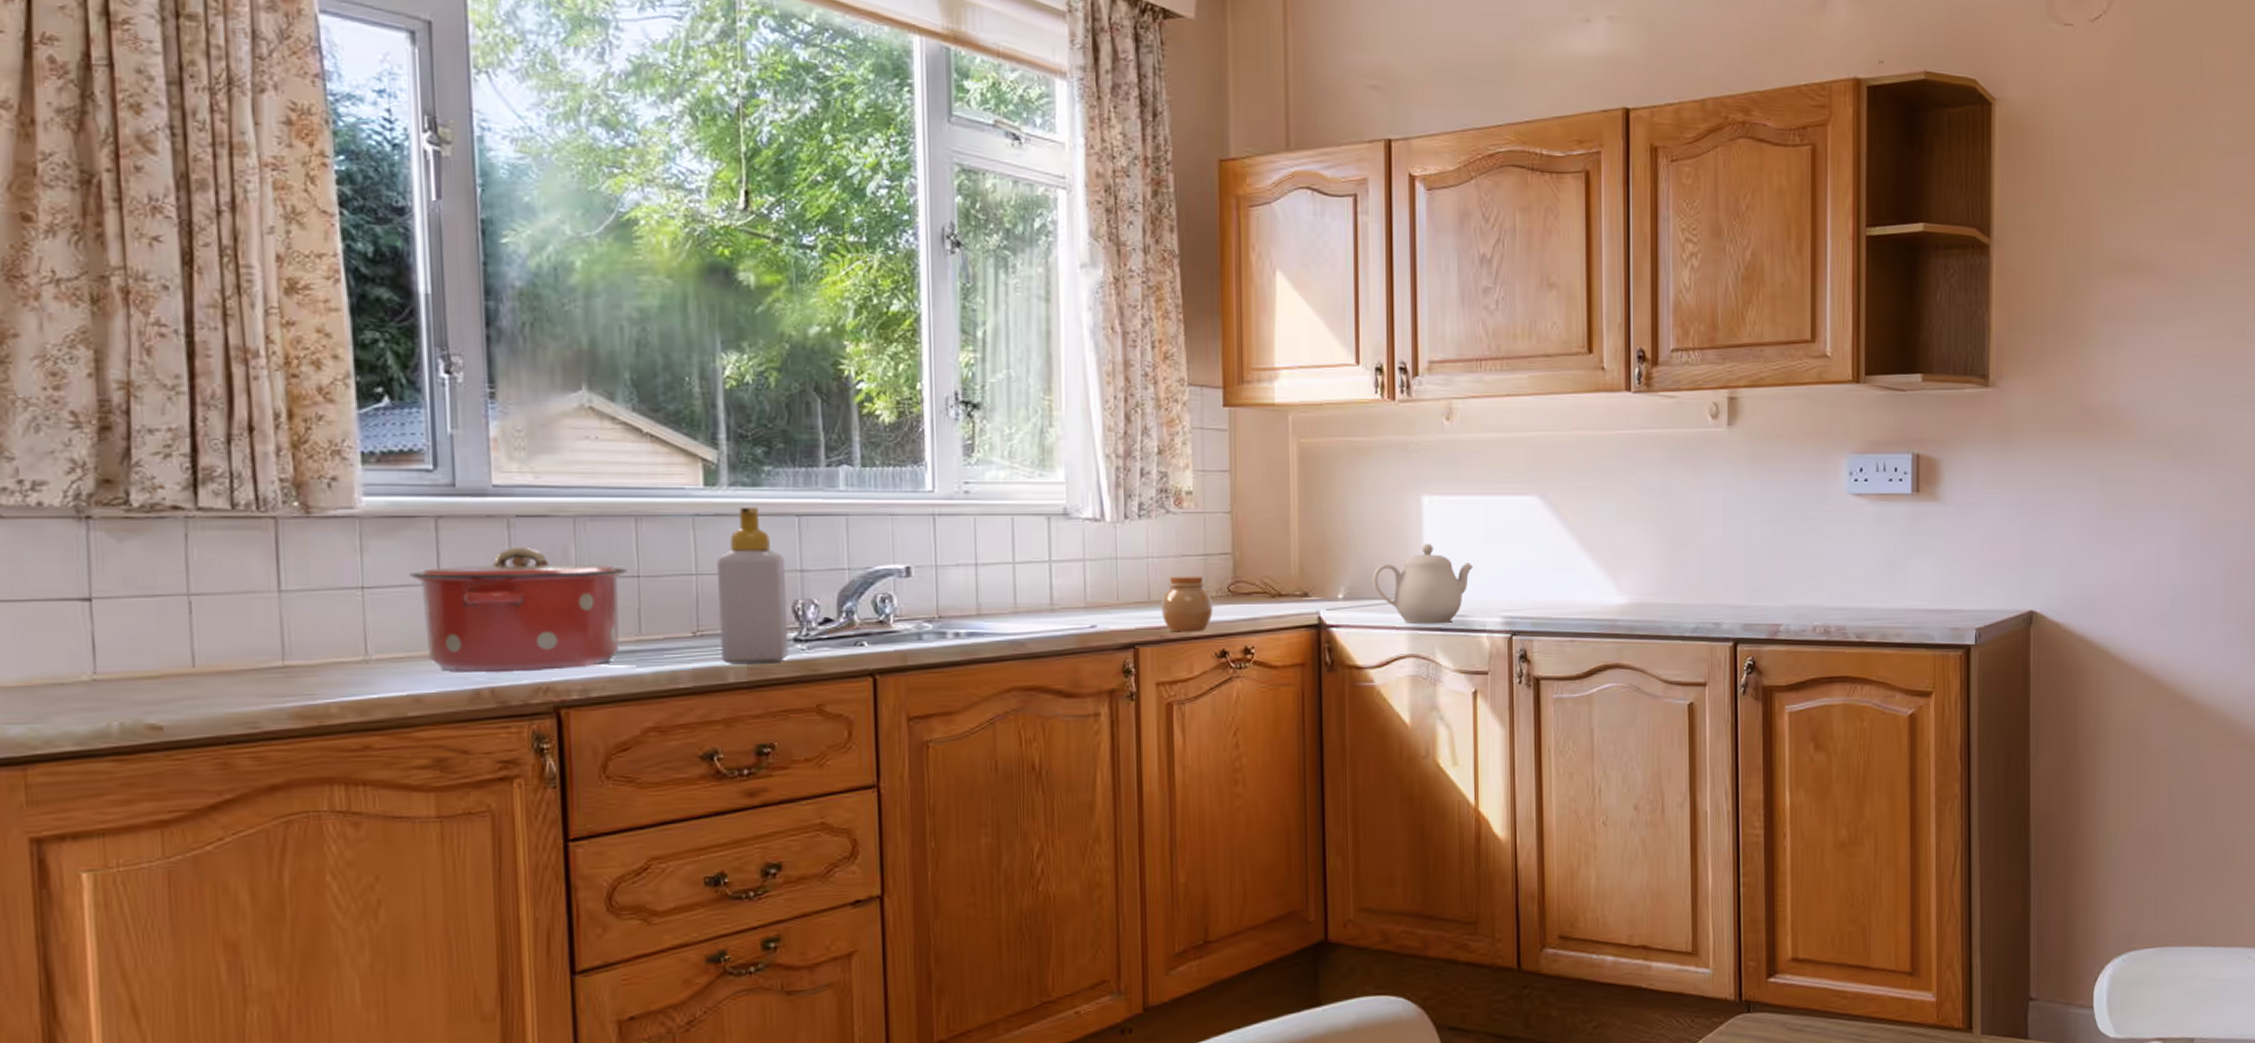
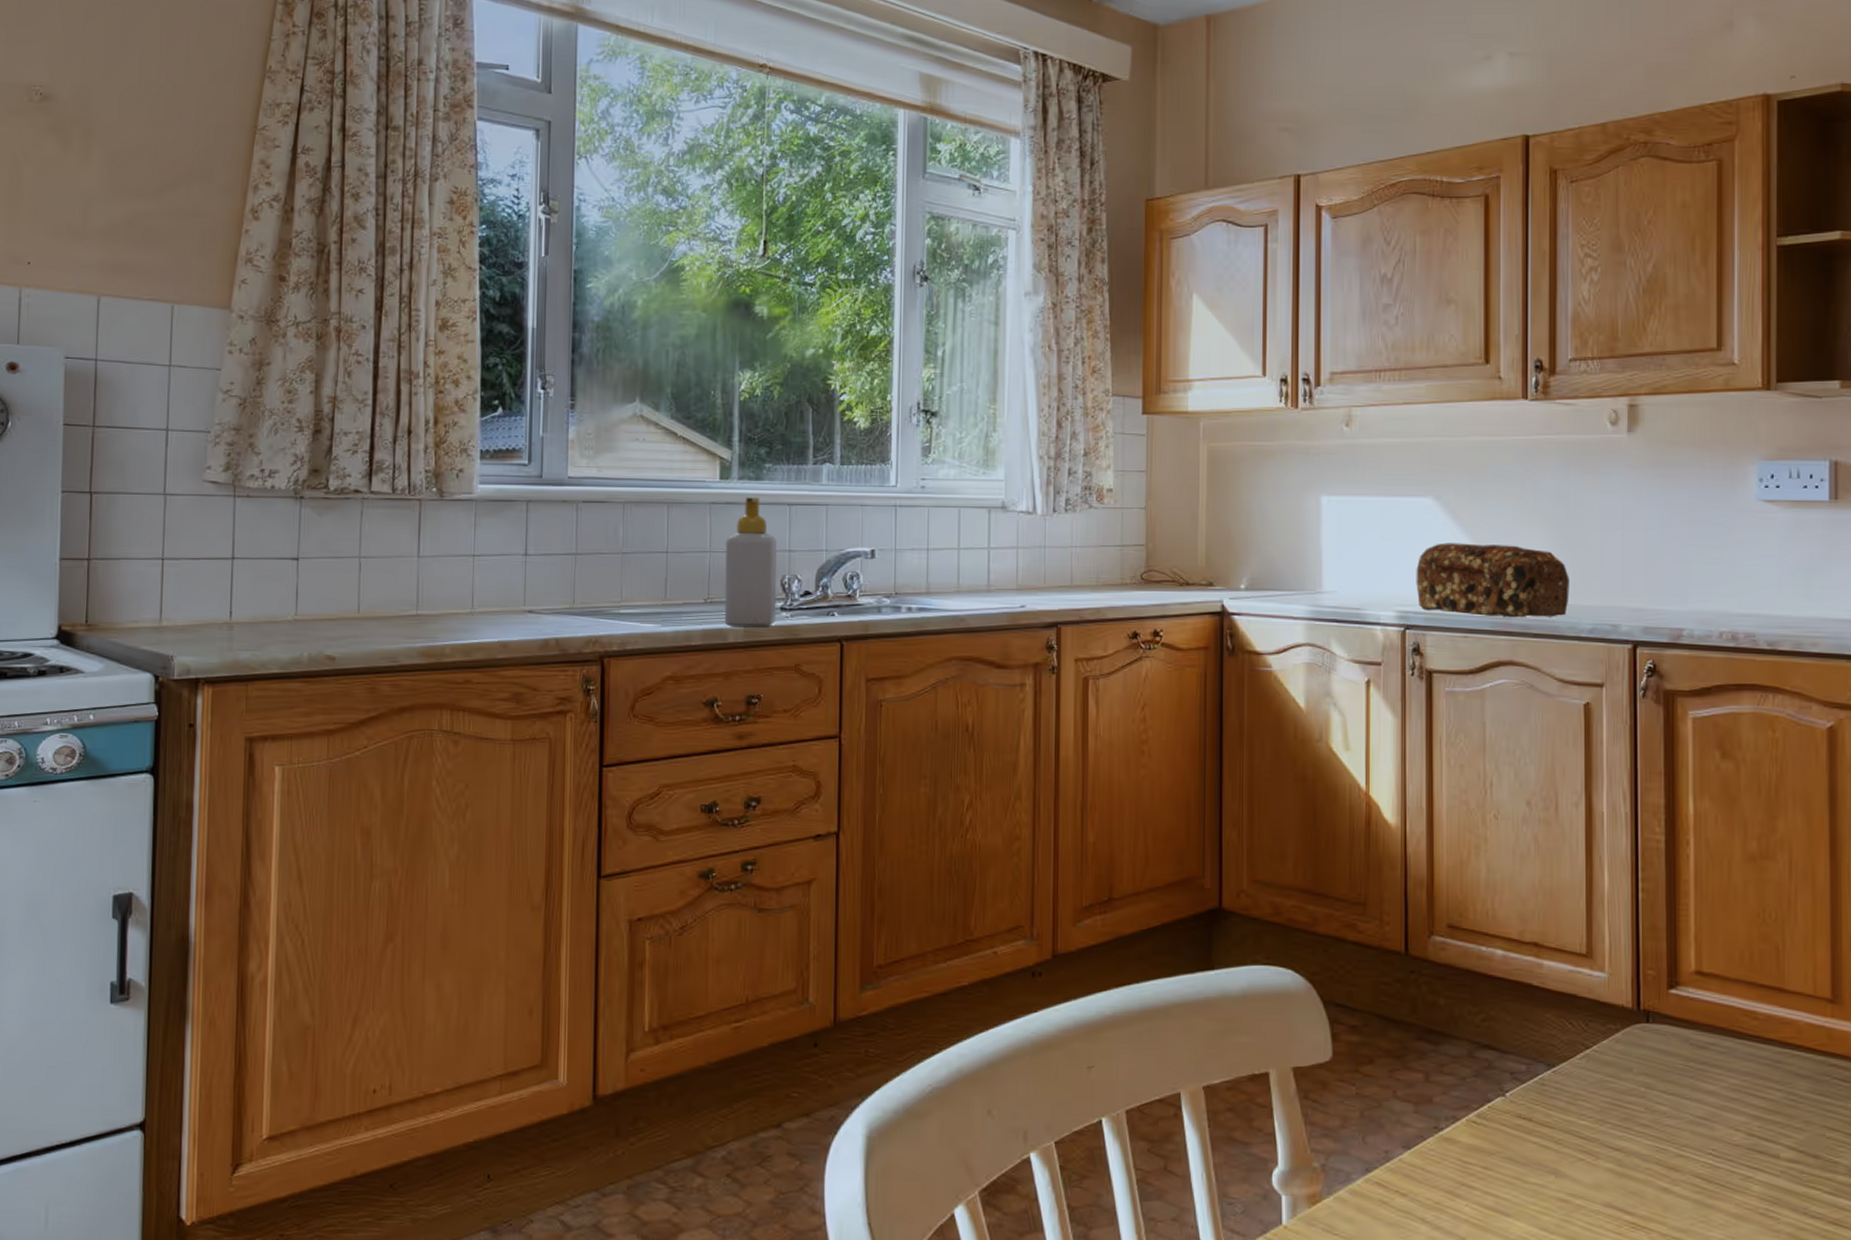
casserole: present [410,546,627,672] -> none [506,526,659,626]
jar: present [1160,576,1213,632] -> none [1081,564,1128,615]
teapot: present [1372,543,1473,625] -> none [1272,539,1368,616]
bread loaf: none [1522,543,1673,619] -> present [1416,543,1569,618]

